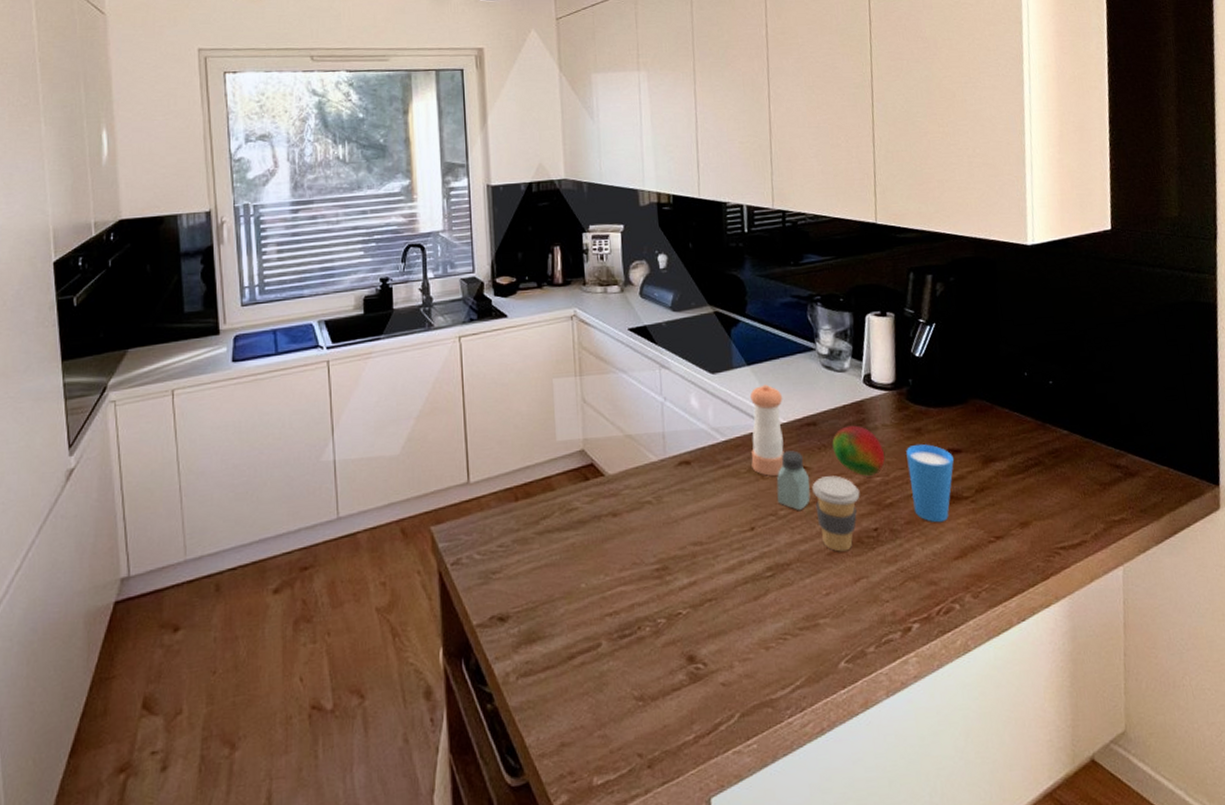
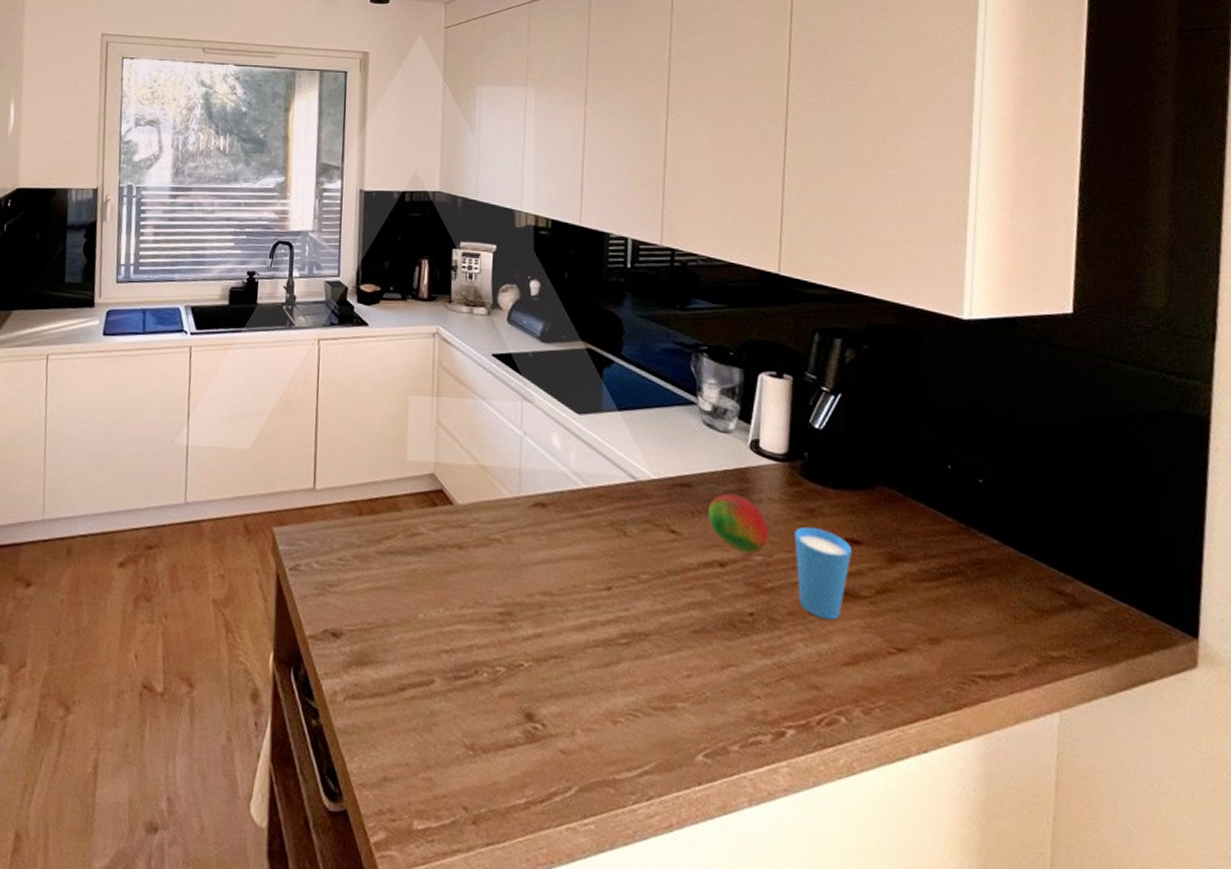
pepper shaker: present [749,384,784,476] -> none [614,434,656,535]
saltshaker: present [776,450,811,510] -> none [640,510,679,577]
coffee cup: present [812,476,860,552] -> none [681,545,736,632]

